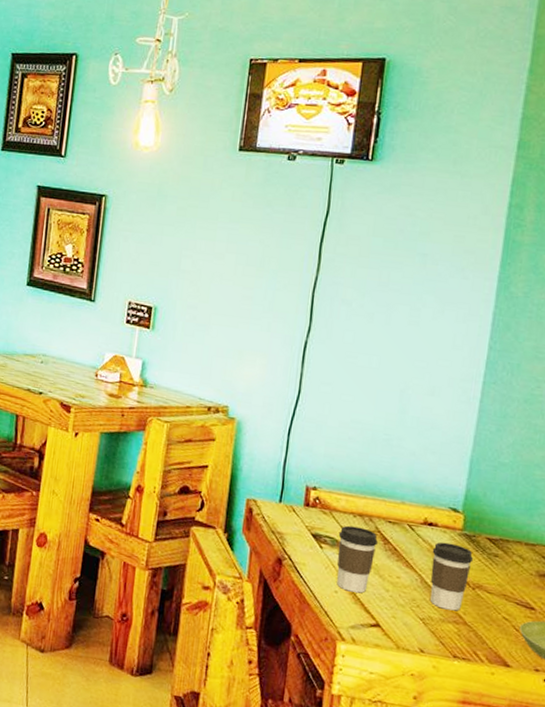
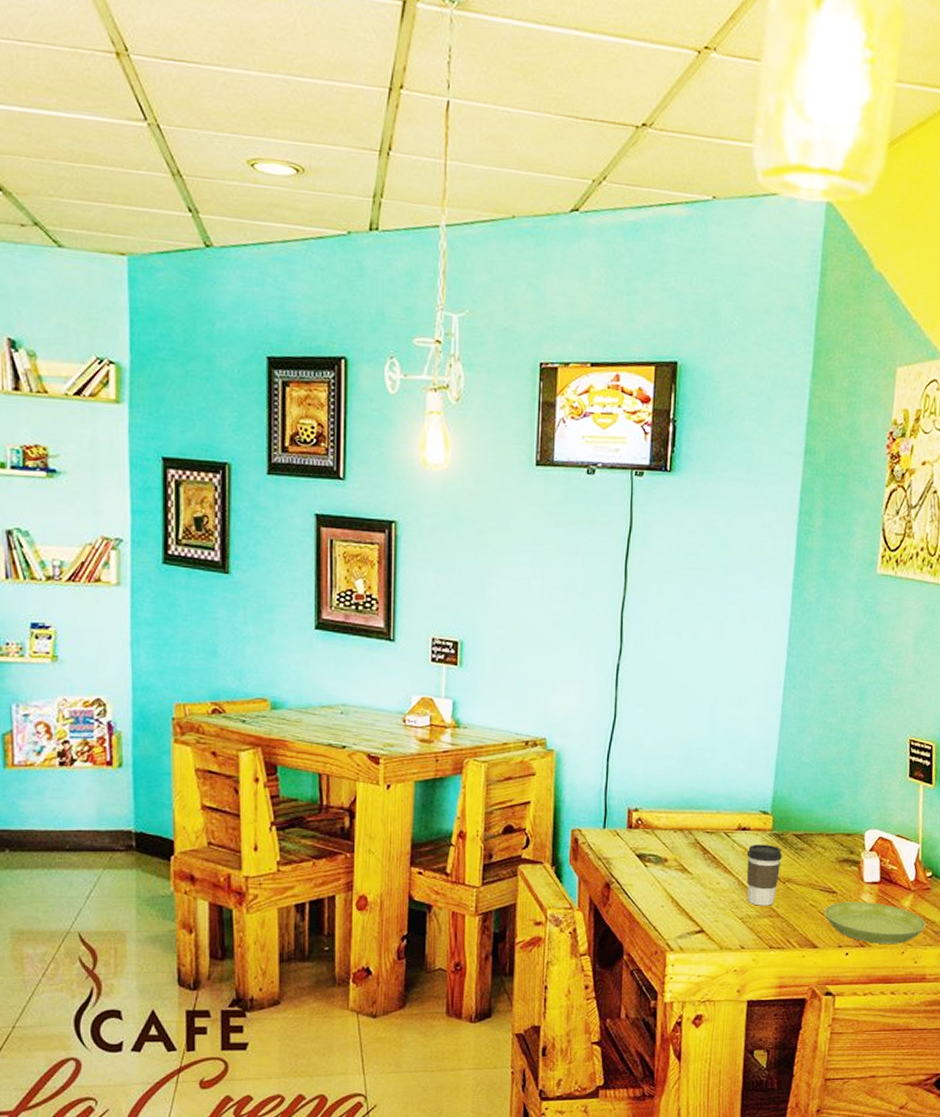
coffee cup: present [337,525,378,594] -> none [661,841,698,904]

